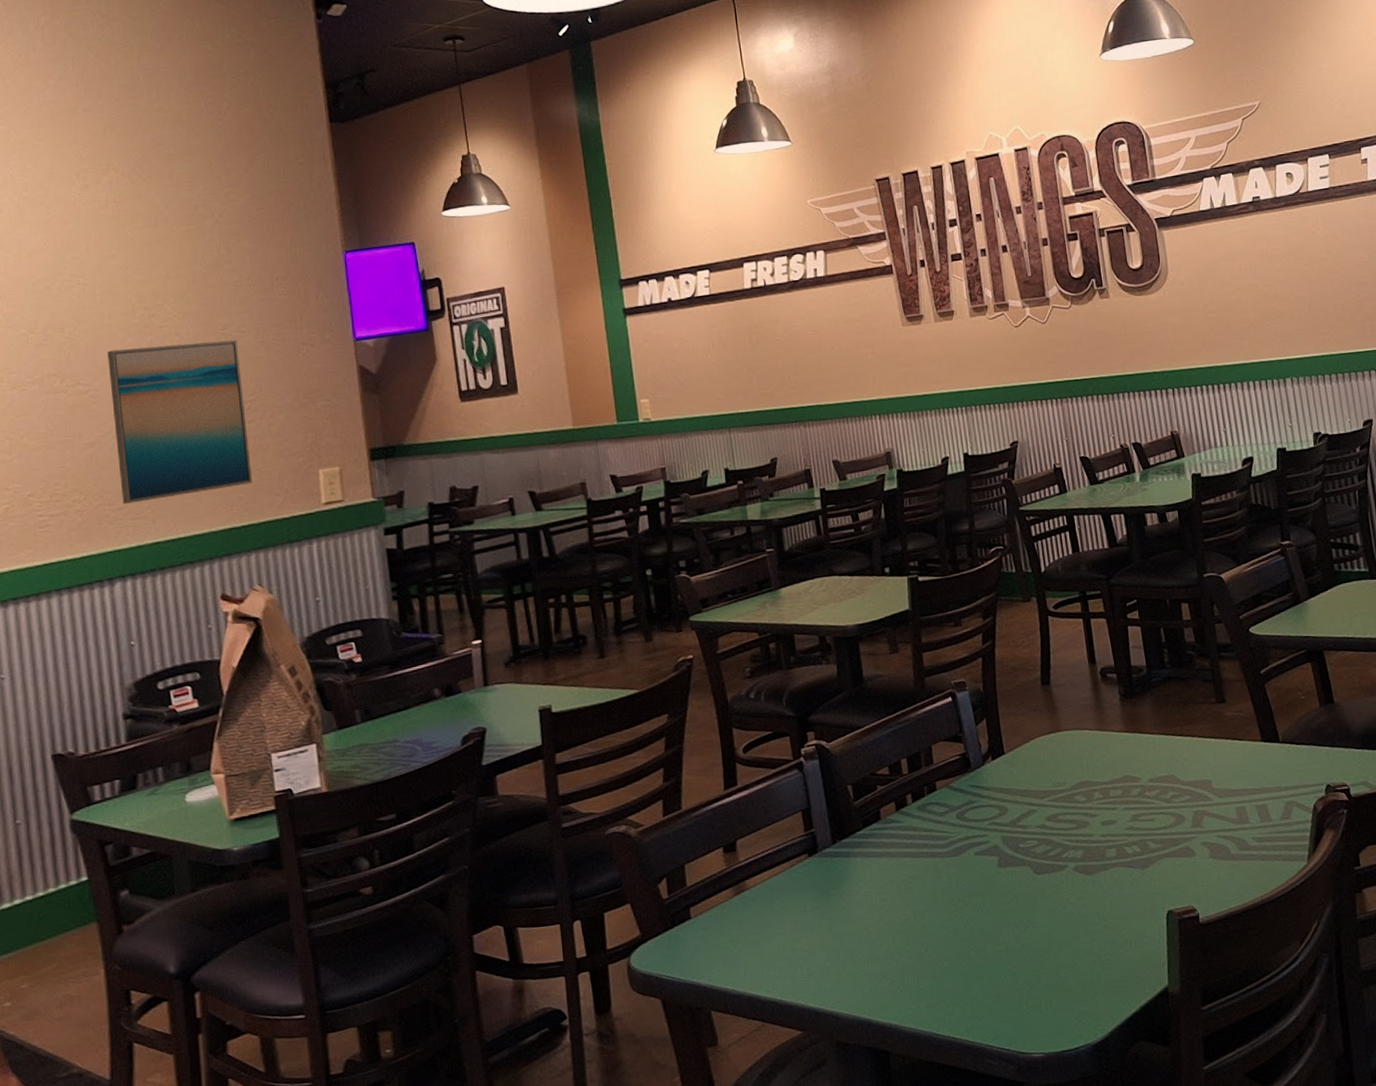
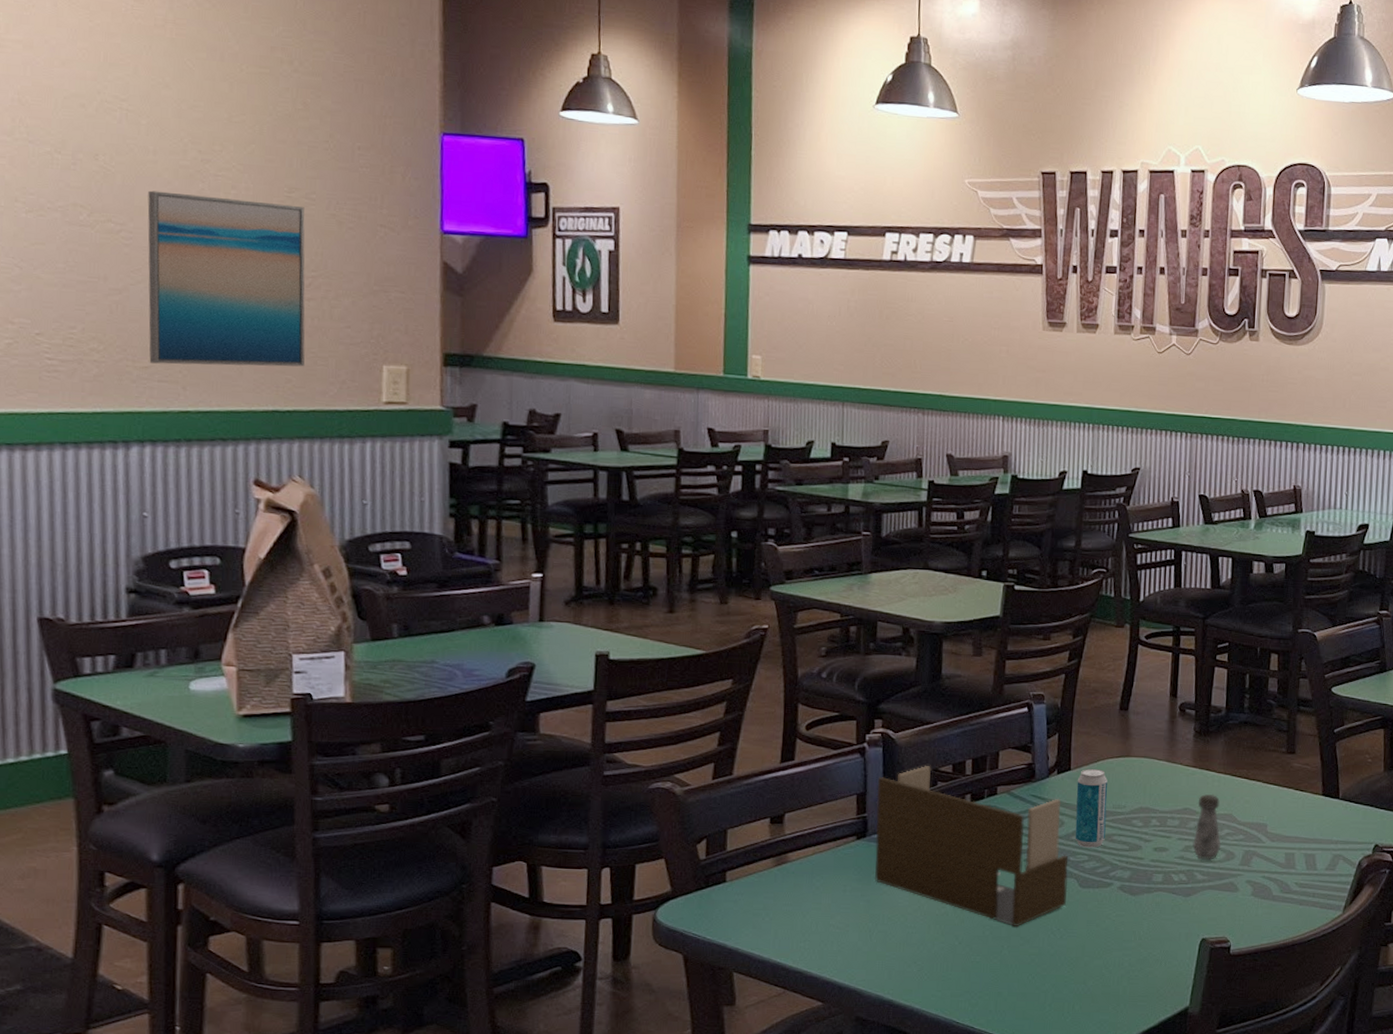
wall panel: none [820,771,1024,925] -> present [875,766,1069,927]
beverage can: none [1012,749,1051,832] -> present [1075,769,1108,848]
salt shaker: none [1136,756,1169,827] -> present [1192,794,1221,860]

